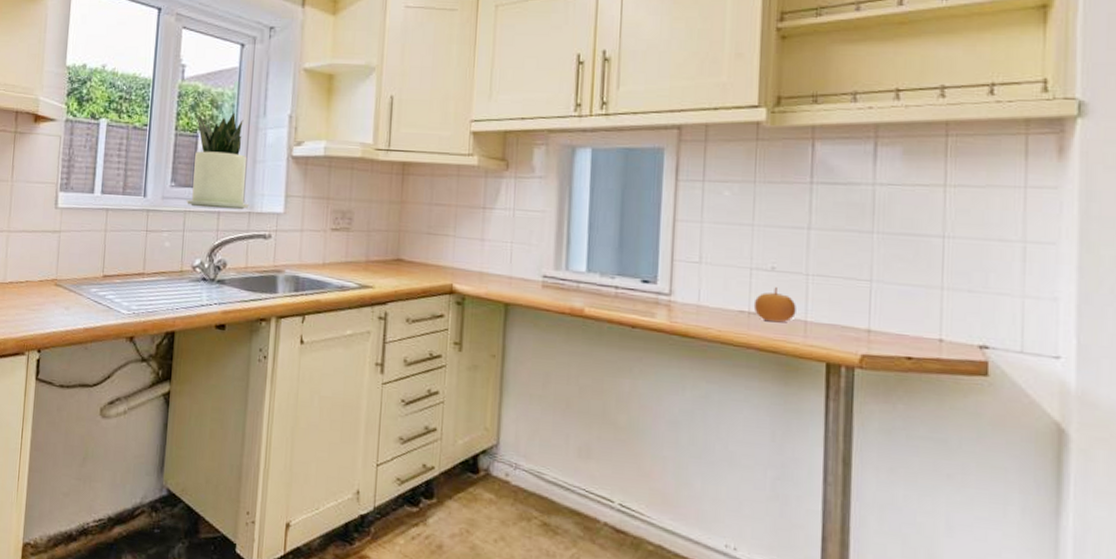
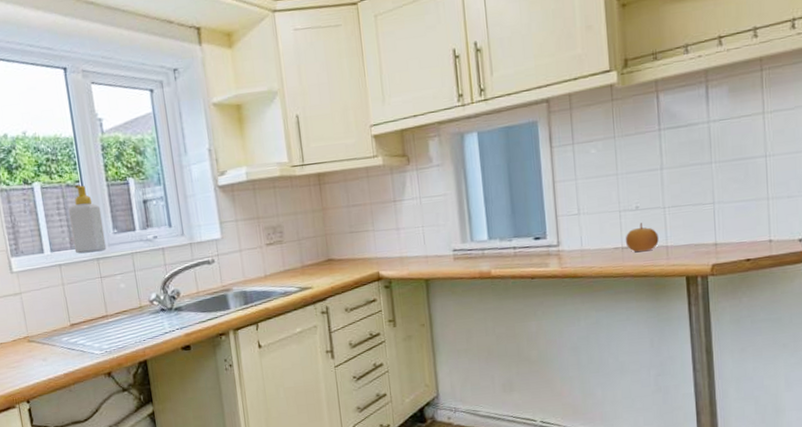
soap bottle: none [126,129,163,203] -> present [68,185,107,254]
planter: present [187,112,250,210] -> none [122,155,189,248]

